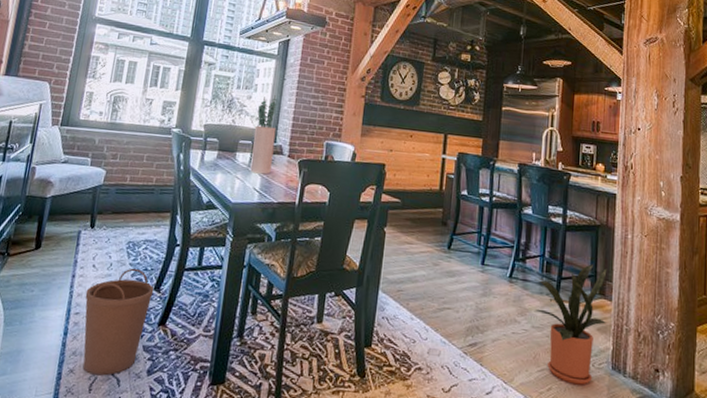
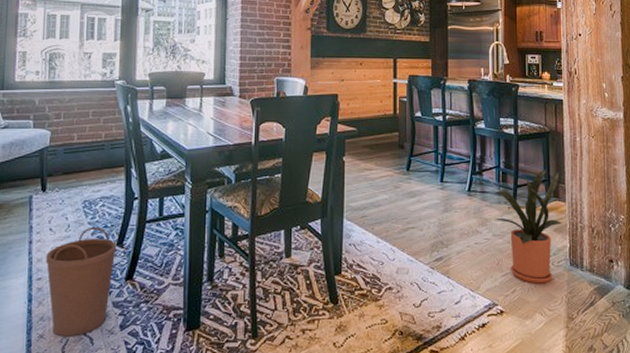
vase: present [250,95,278,175] -> none [201,36,224,118]

